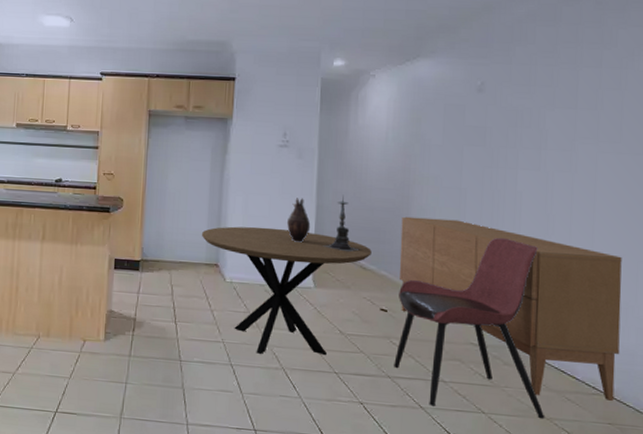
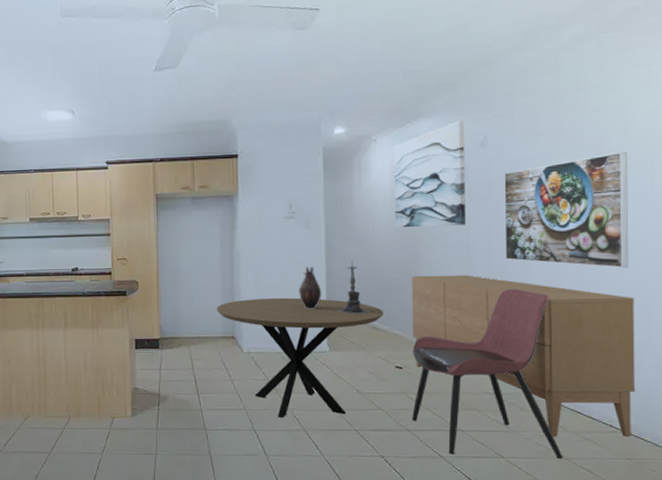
wall art: none [388,64,464,170] -> present [394,120,467,228]
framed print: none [496,109,621,226] -> present [504,151,629,268]

